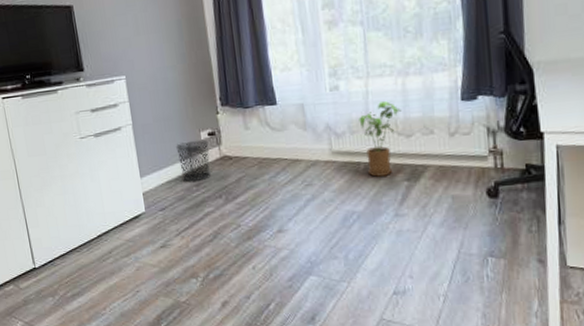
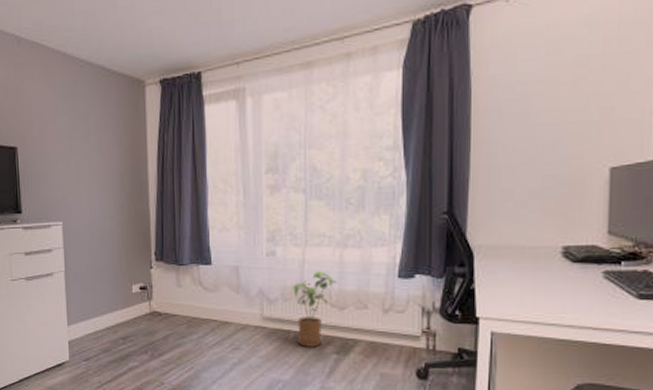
waste bin: present [176,140,210,182] -> none [106,293,140,335]

